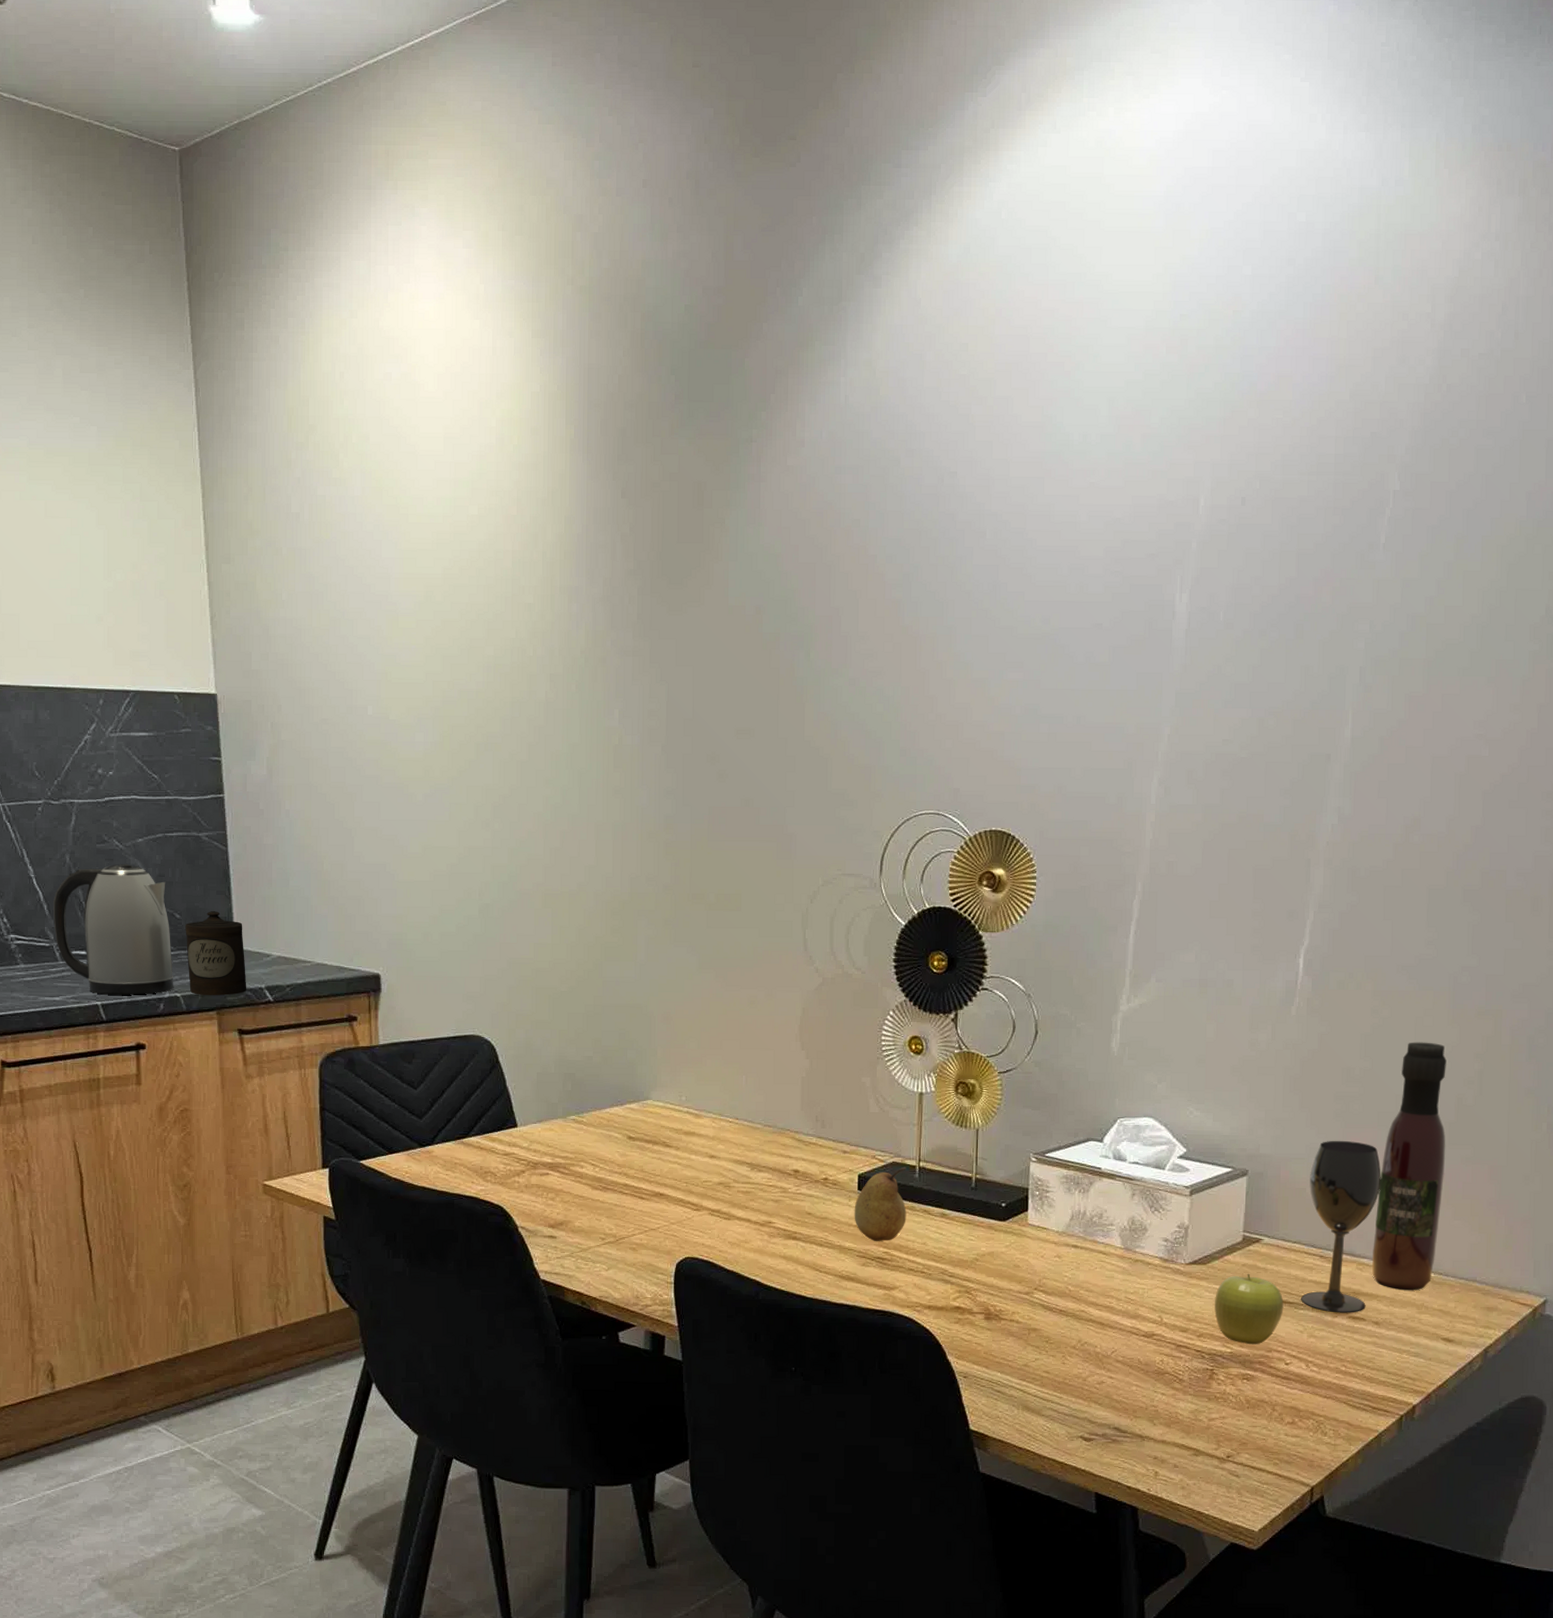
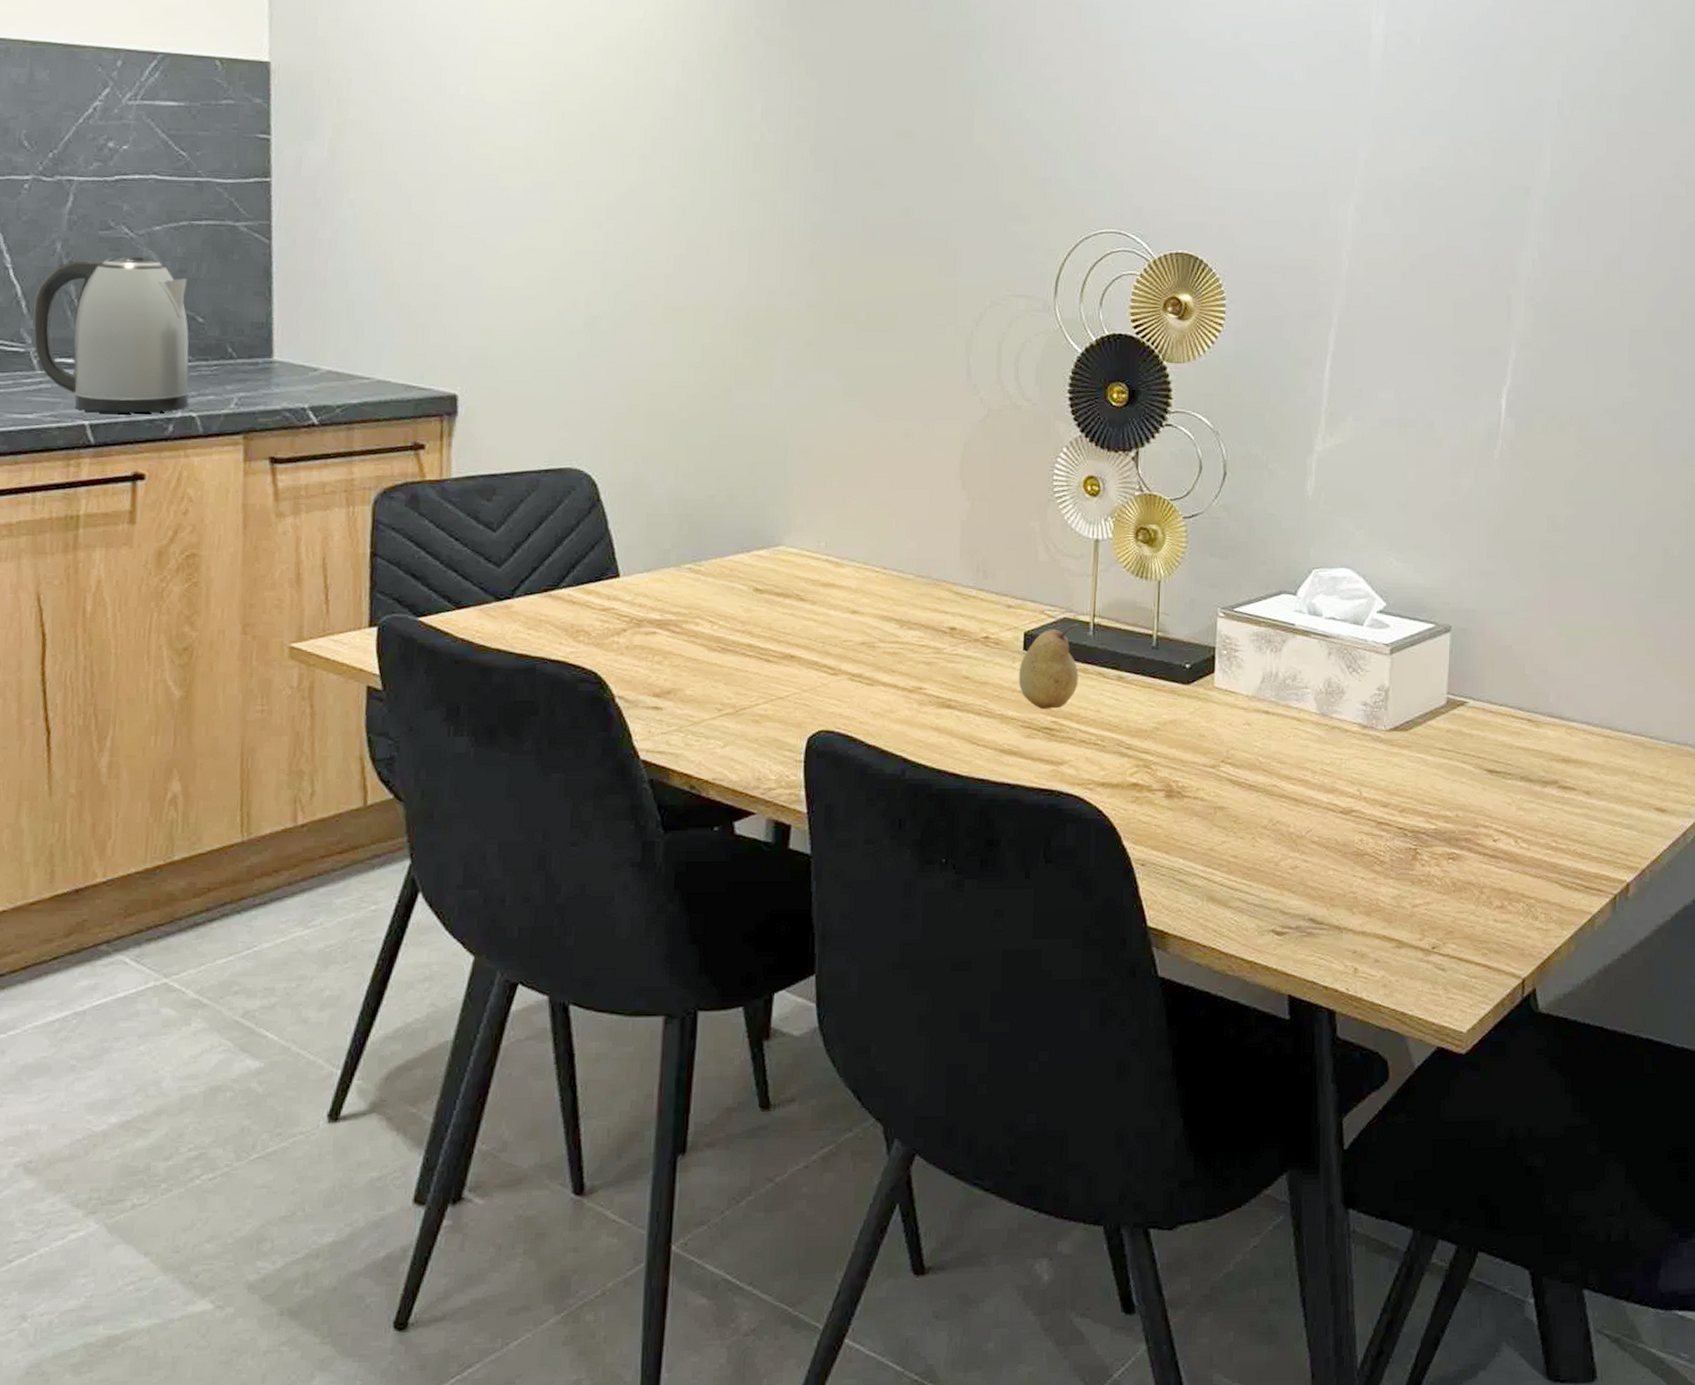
canister: present [185,911,247,995] -> none [208,315,286,416]
fruit: present [1214,1273,1284,1345] -> none [1417,740,1491,820]
wine glass: present [1301,1140,1381,1313] -> none [1509,593,1589,783]
wine bottle: present [1372,1042,1447,1290] -> none [1582,488,1654,755]

